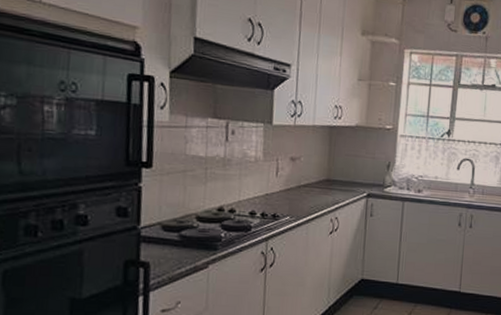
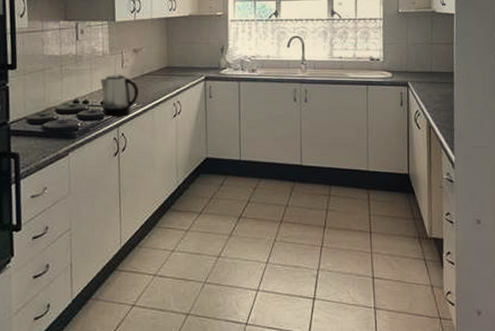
kettle: none [250,183,293,230] -> present [101,74,138,117]

